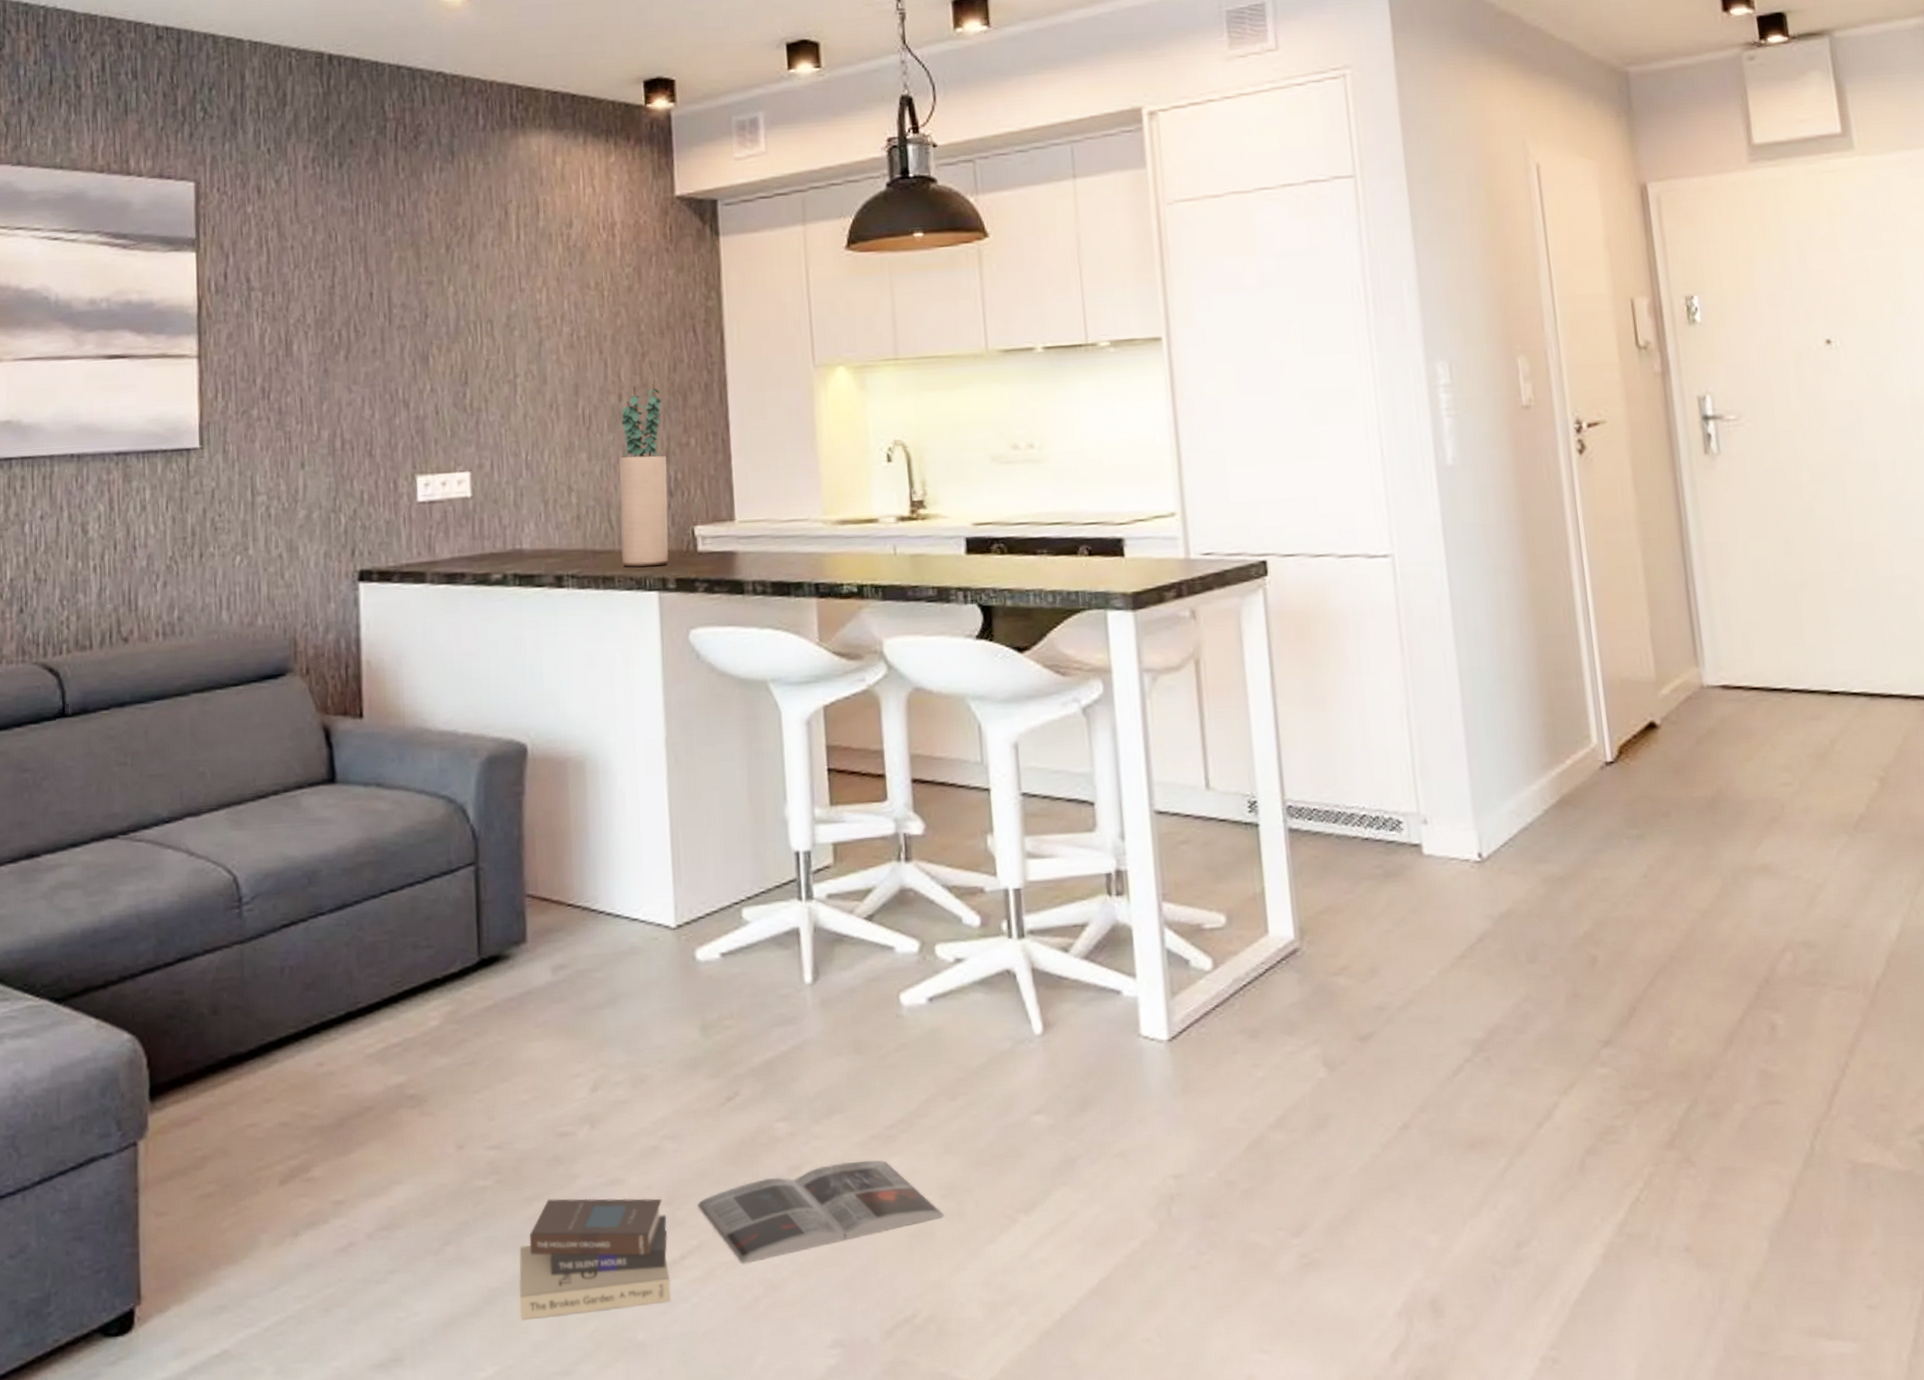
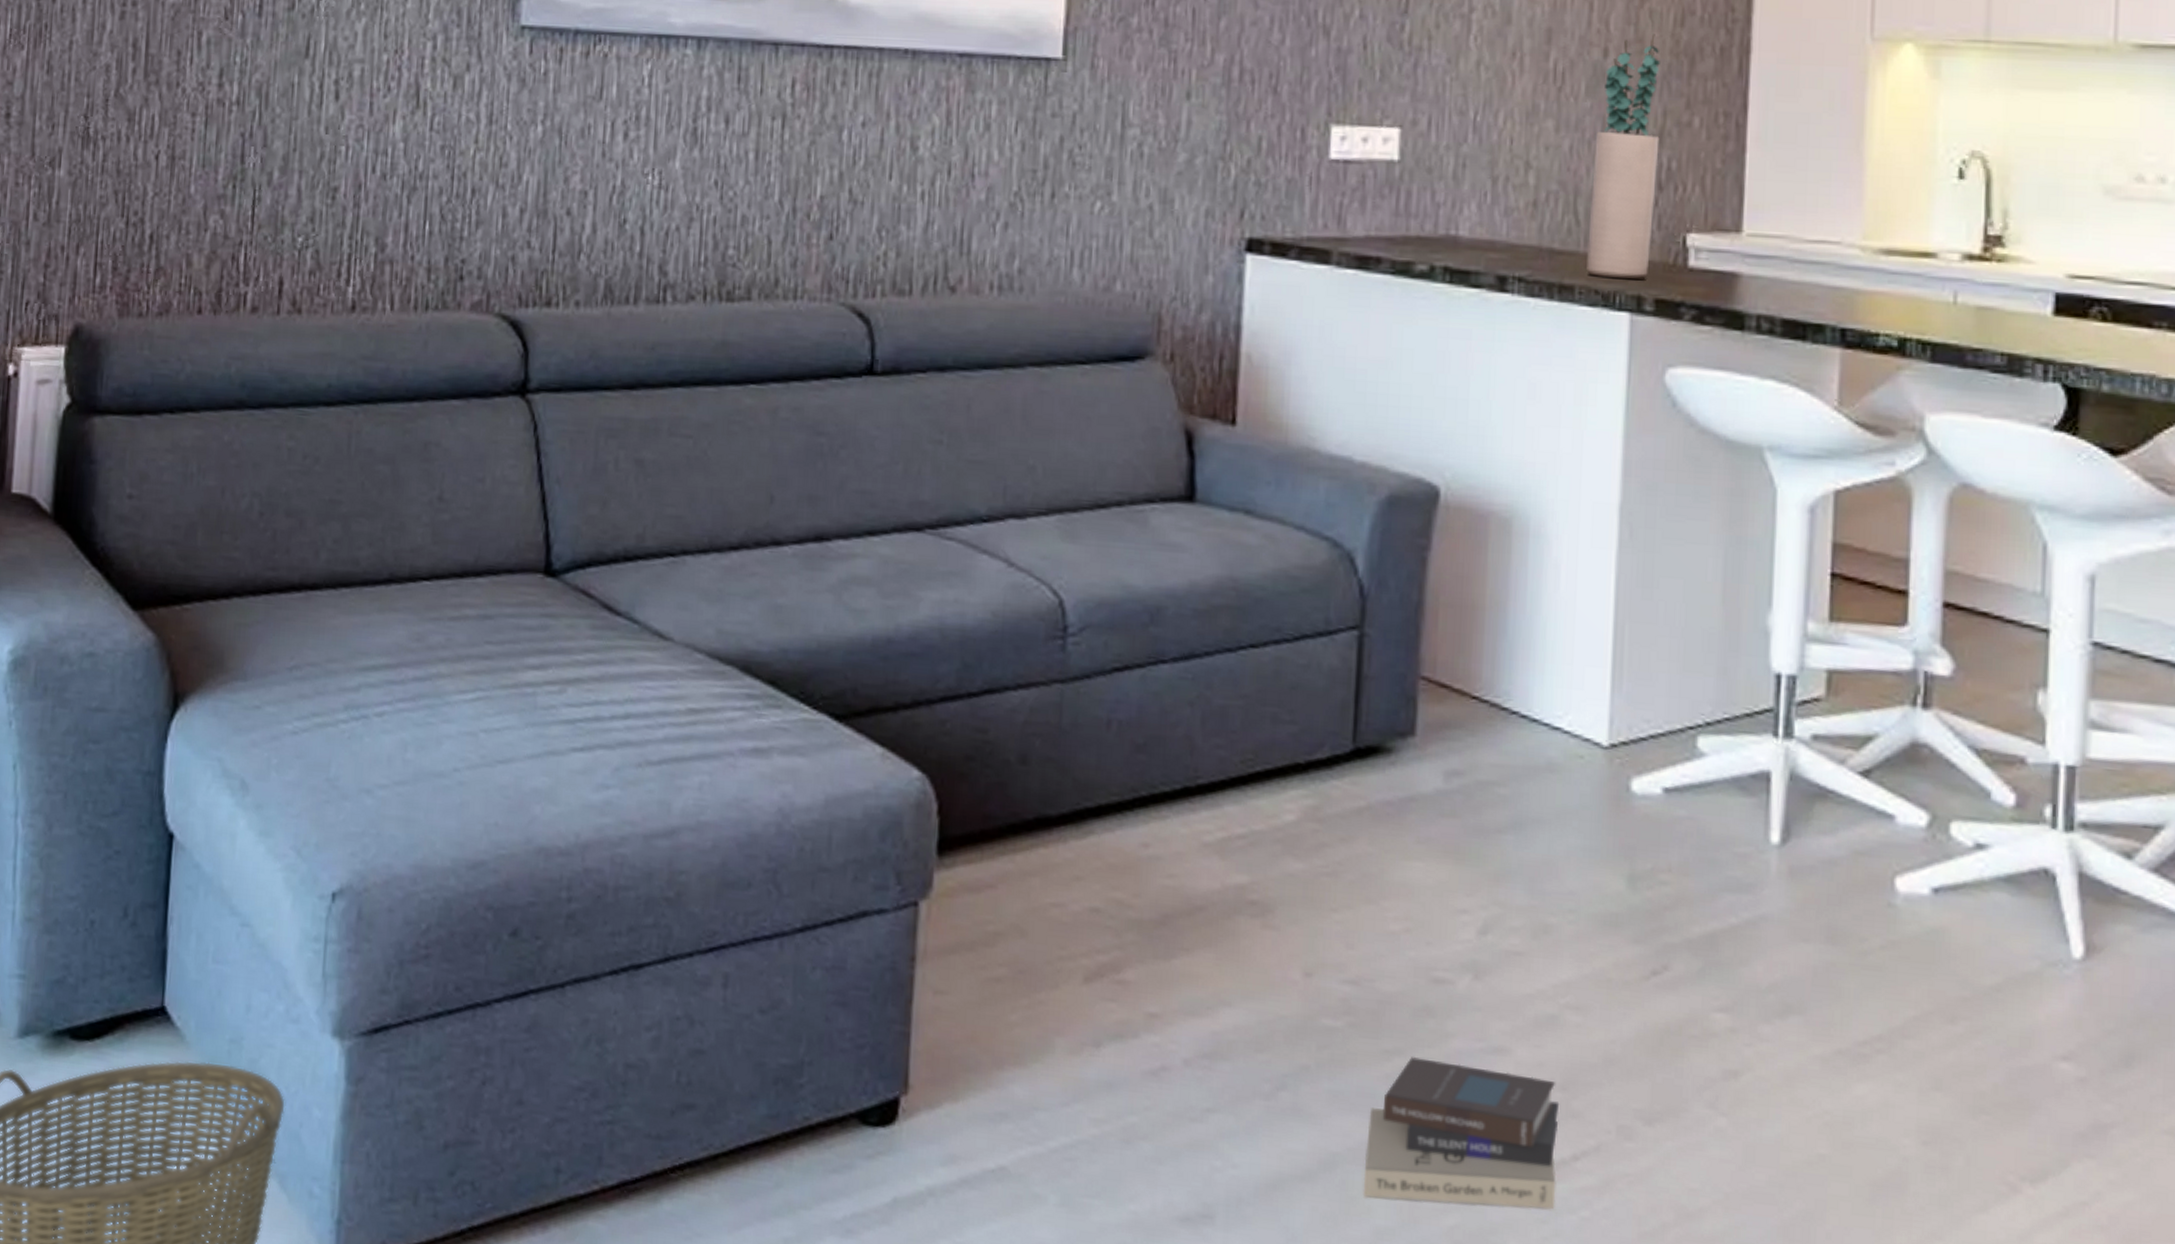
magazine: present [697,1160,944,1263] -> none [1600,1076,1922,1180]

